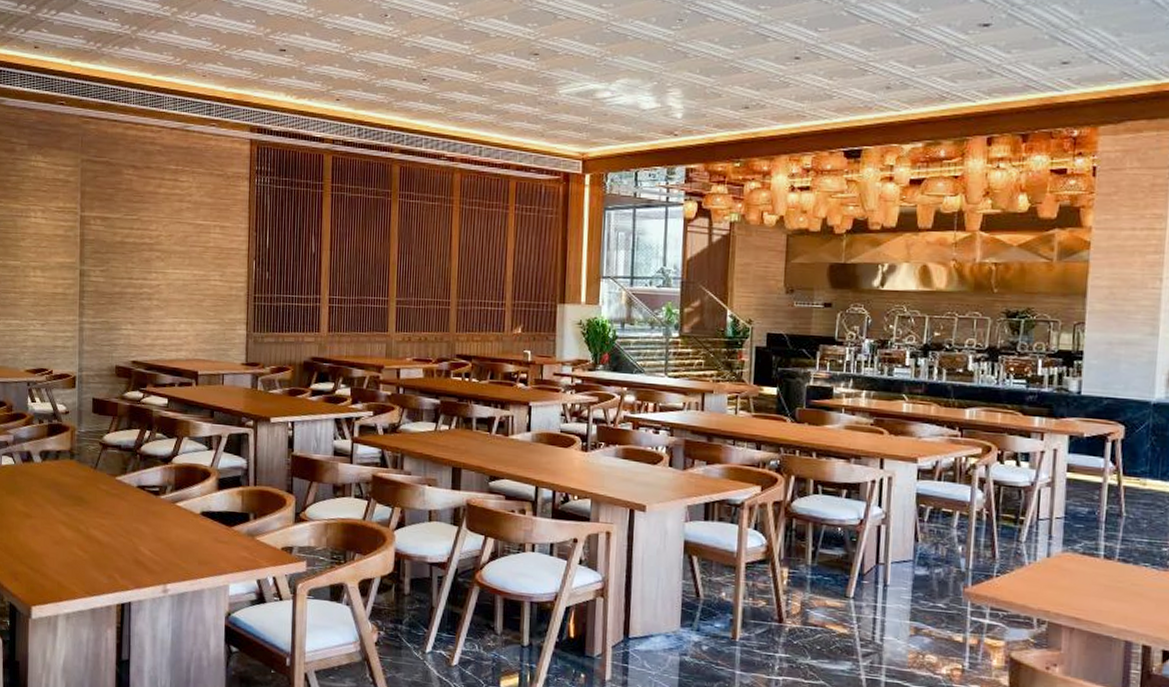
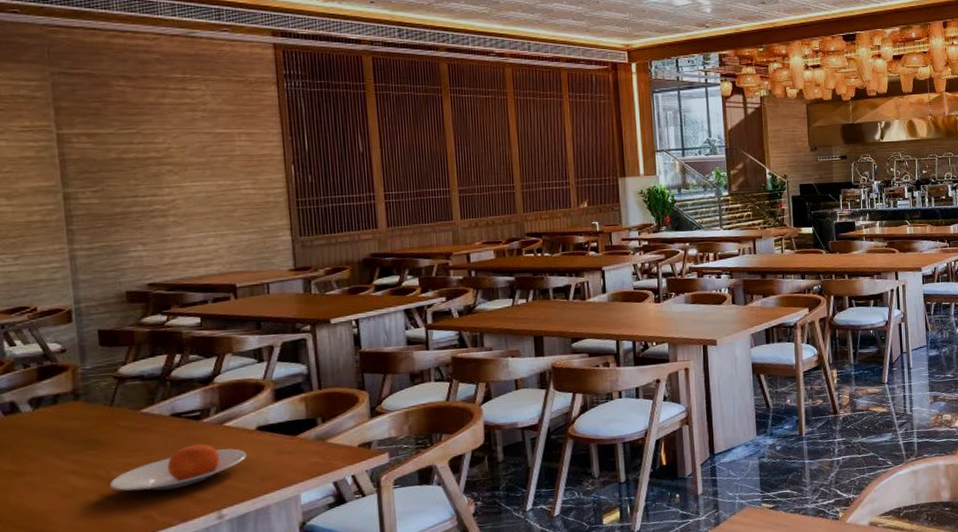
plate: none [87,517,191,556] -> present [109,443,247,491]

